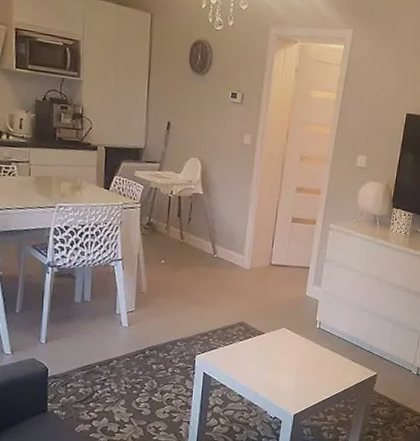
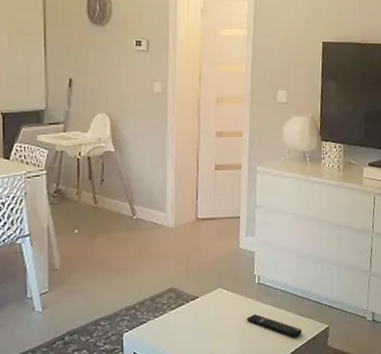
remote control: none [305,354,353,379] -> present [246,313,303,337]

